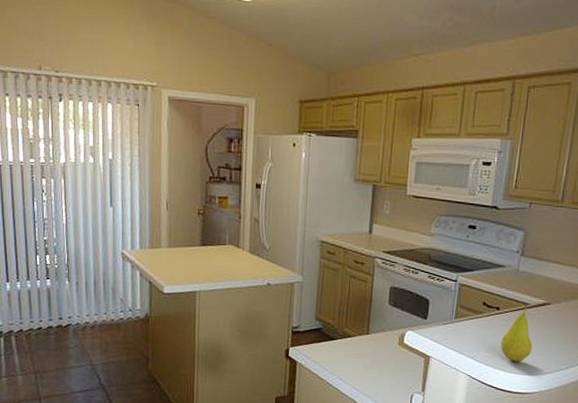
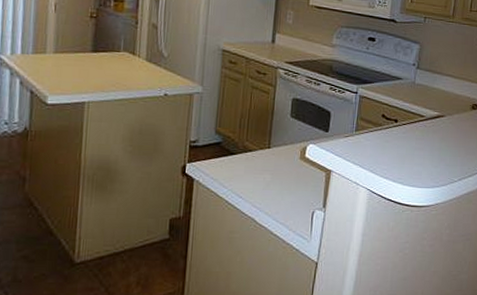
fruit: present [500,304,533,362] -> none [398,116,429,175]

